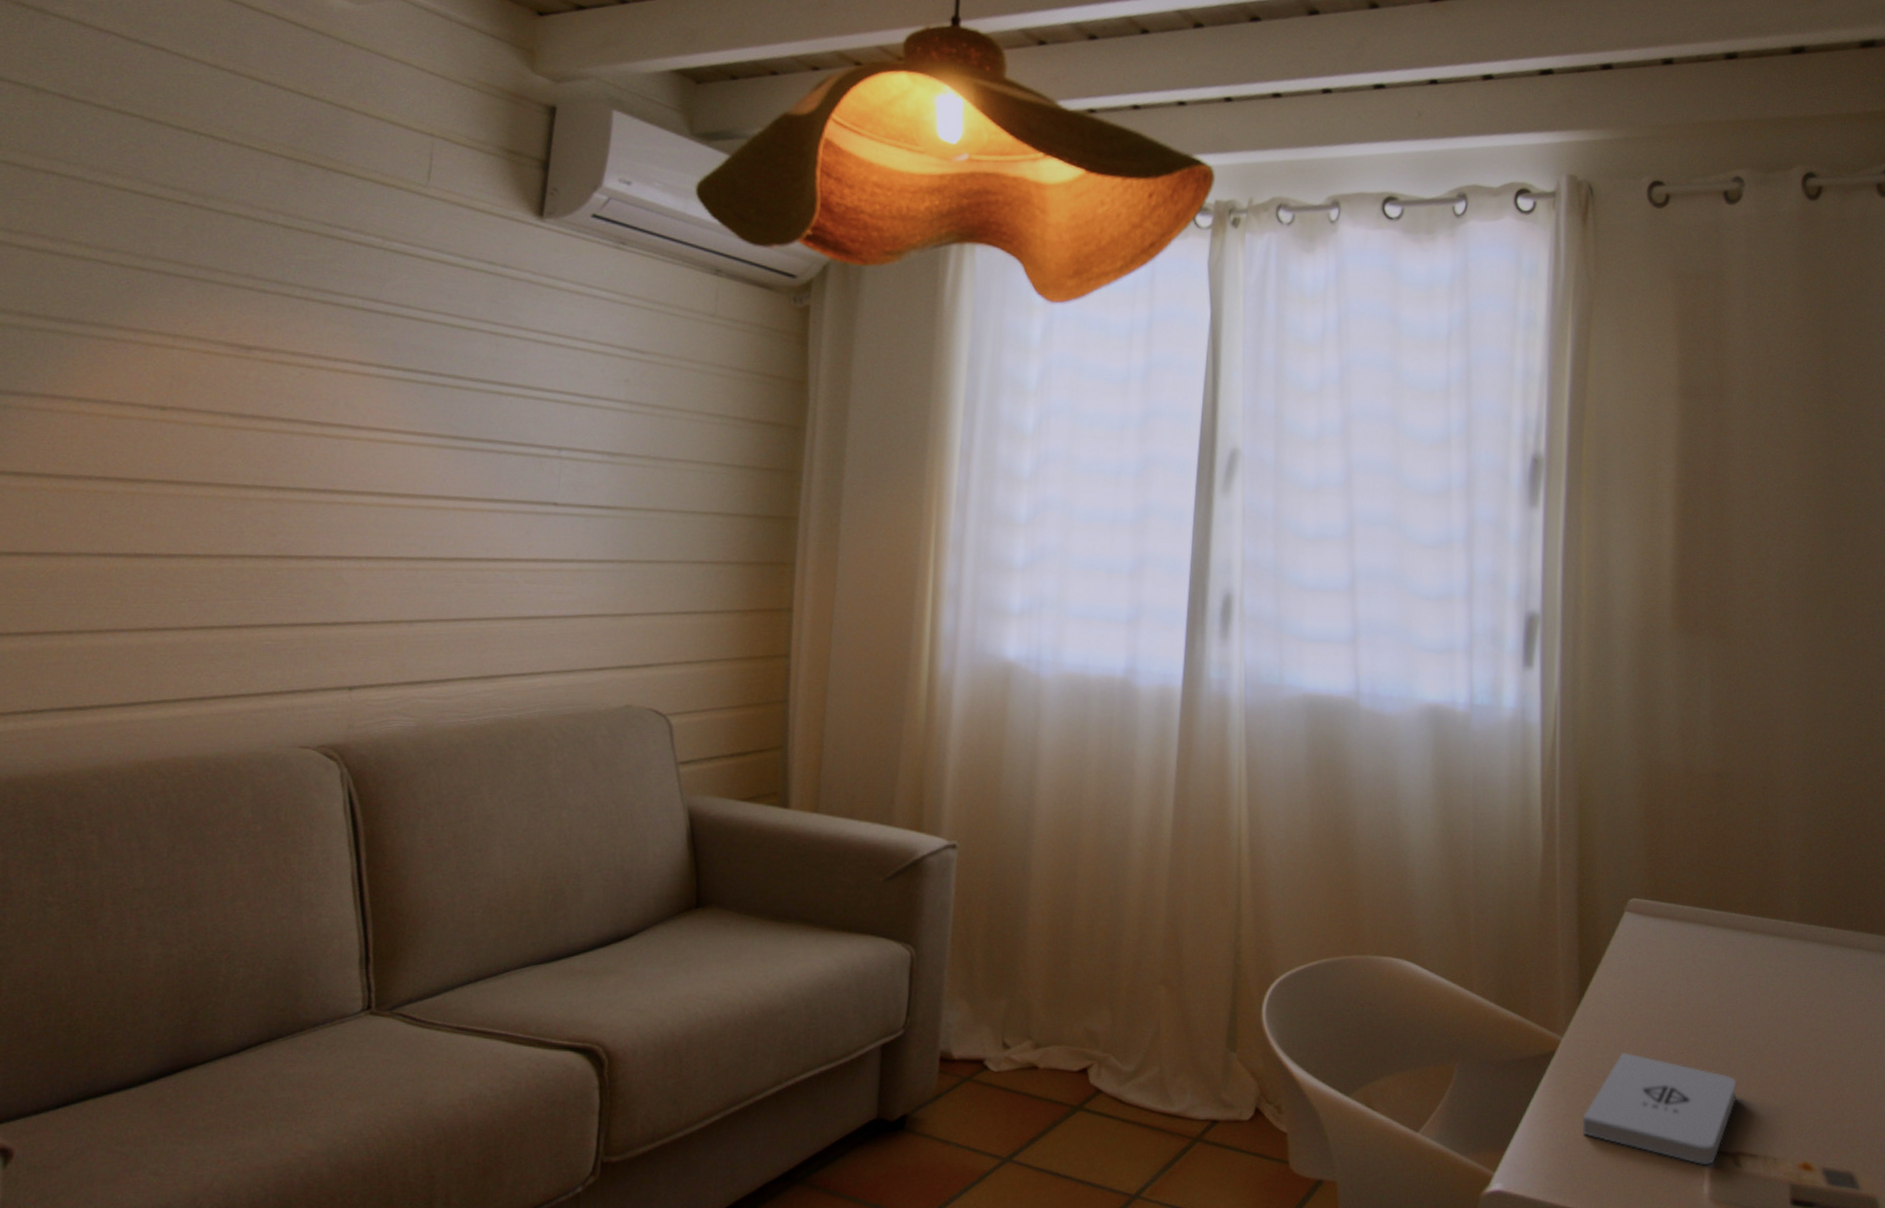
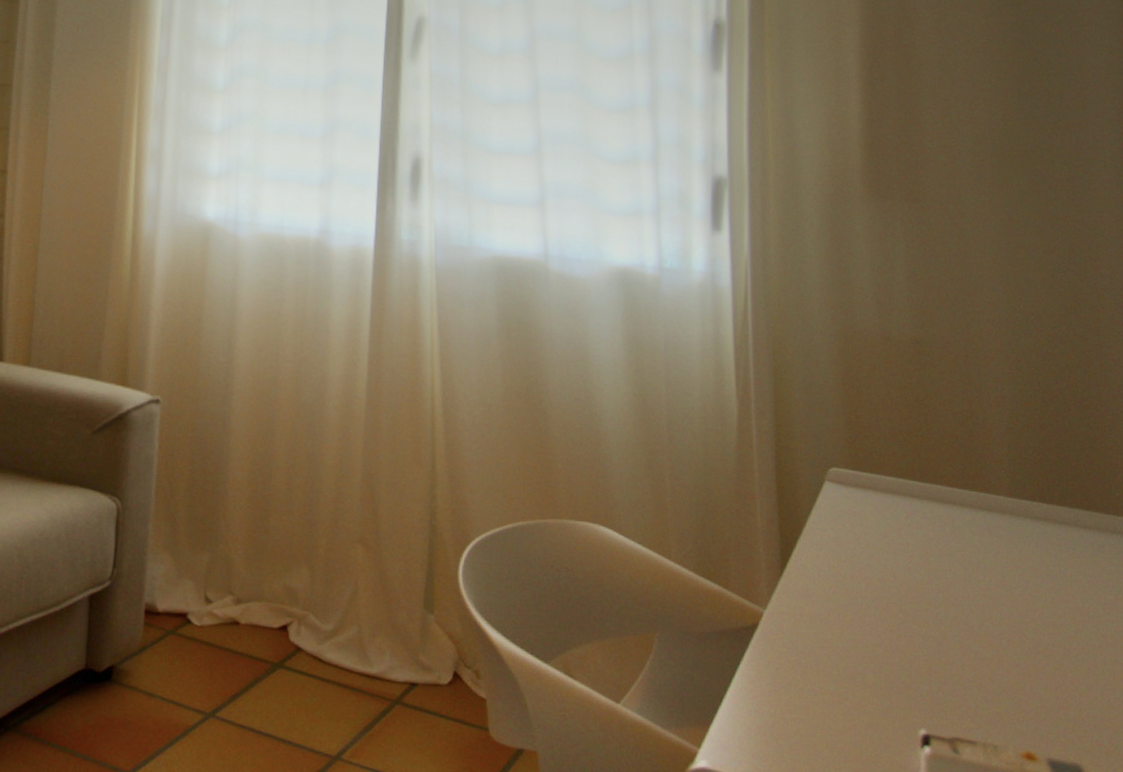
notepad: present [1582,1052,1737,1166] -> none [789,628,951,751]

